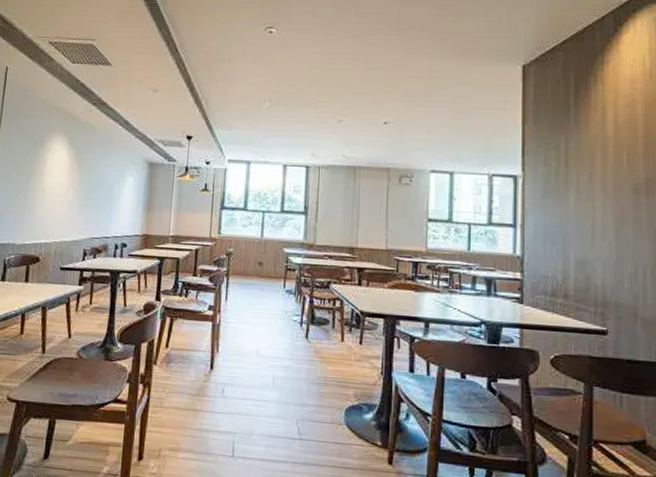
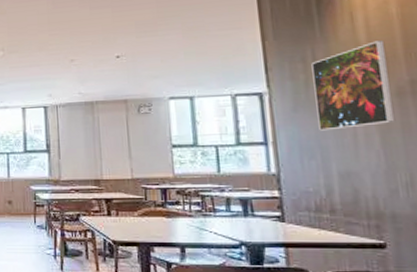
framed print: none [563,137,629,219] -> present [311,40,396,131]

